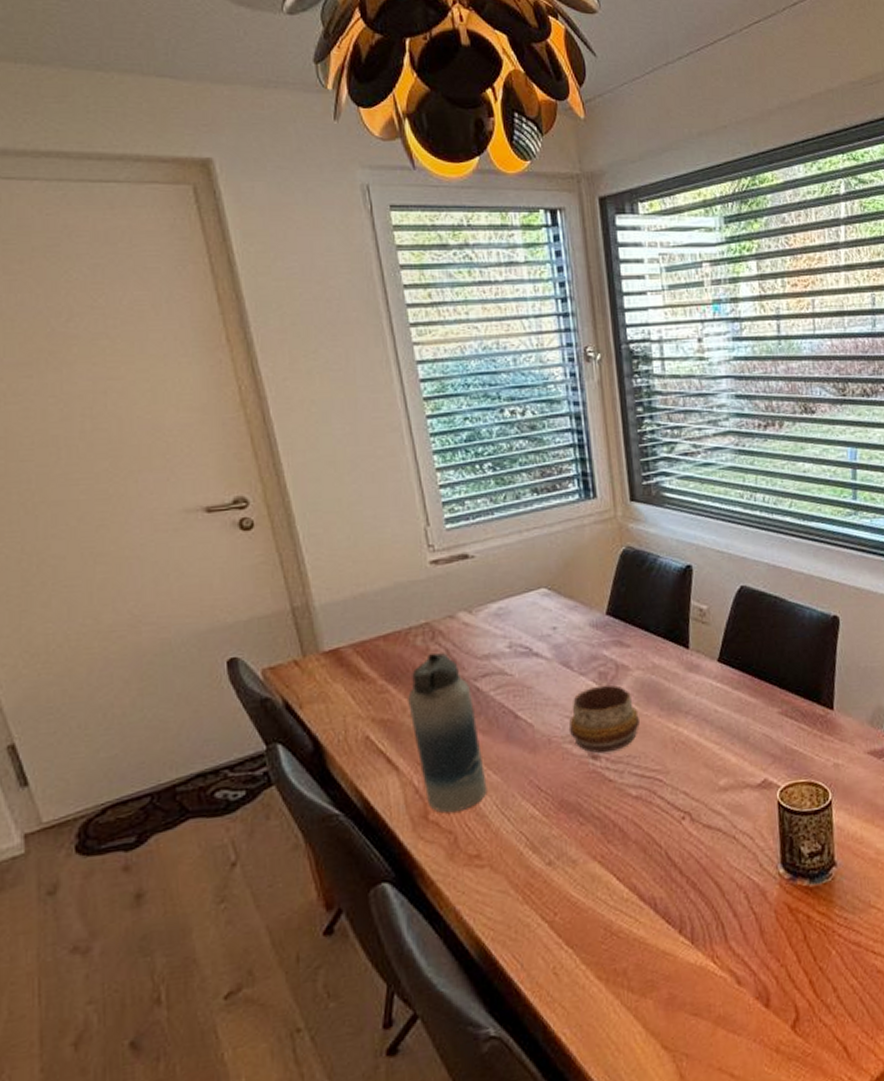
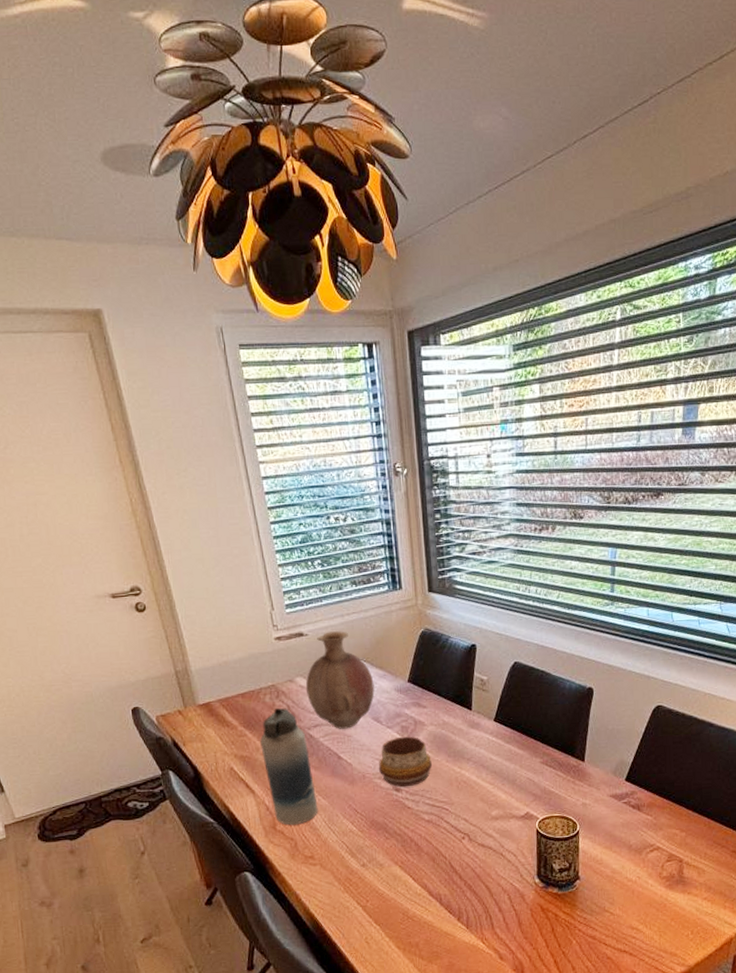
vase: none [470,551,563,679] -> present [305,631,375,729]

